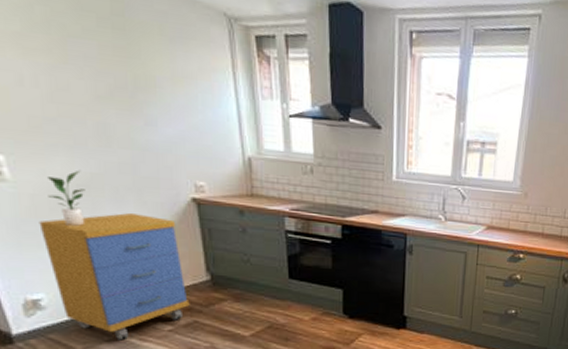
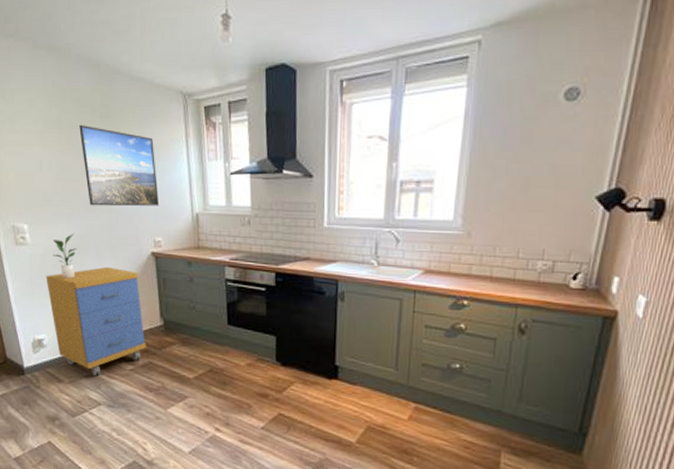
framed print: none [80,33,201,145] -> present [79,124,160,207]

